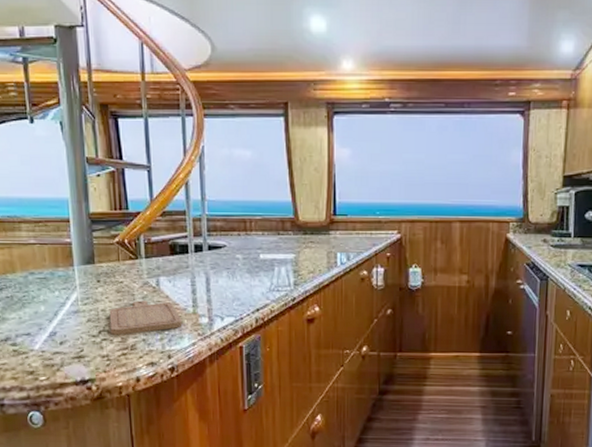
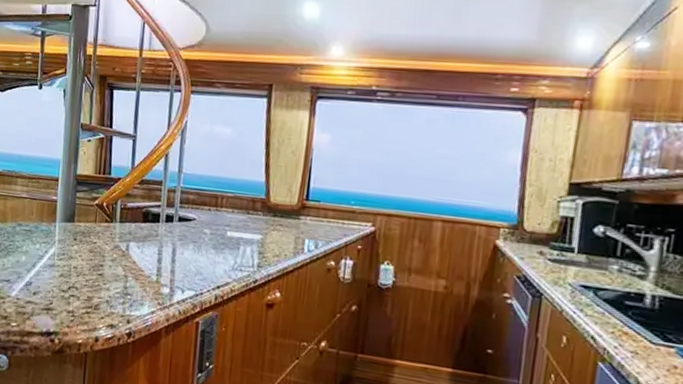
chopping board: present [109,300,183,335] -> none [78,262,145,295]

